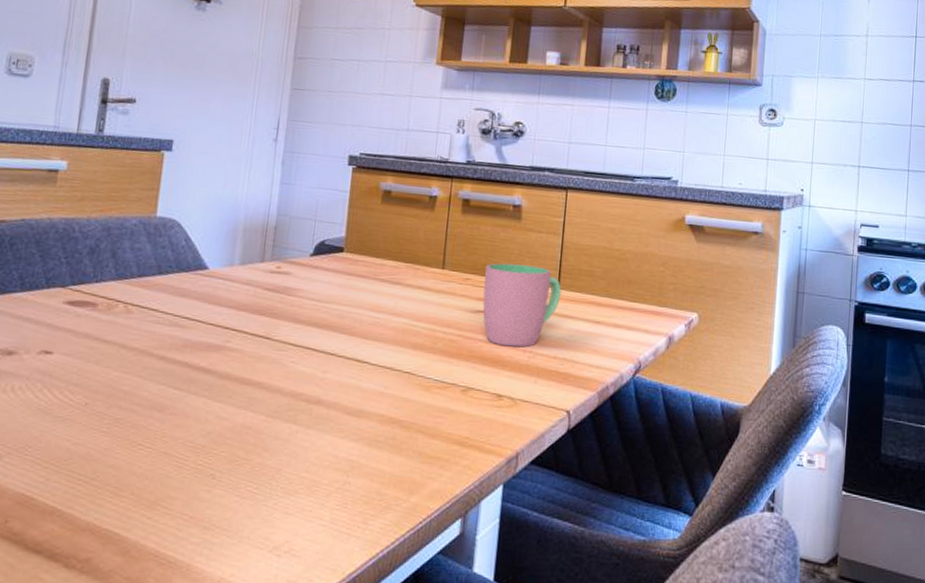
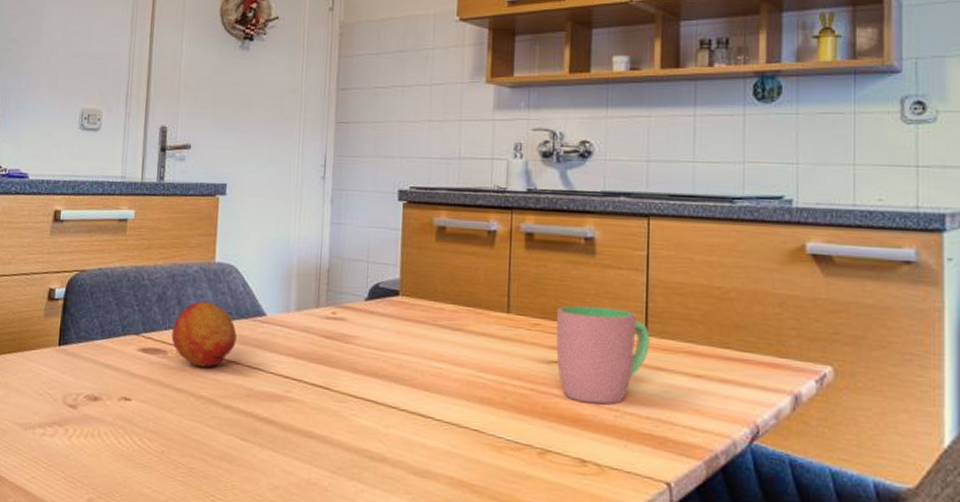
fruit: none [102,254,176,320] -> present [171,301,237,368]

